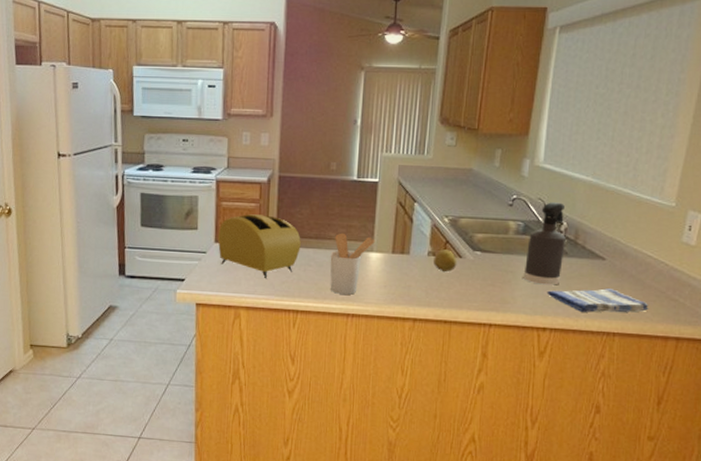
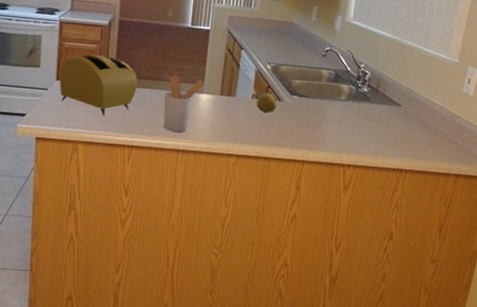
spray bottle: present [523,202,566,286] -> none [333,54,369,128]
dish towel: present [546,288,649,313] -> none [352,131,435,152]

